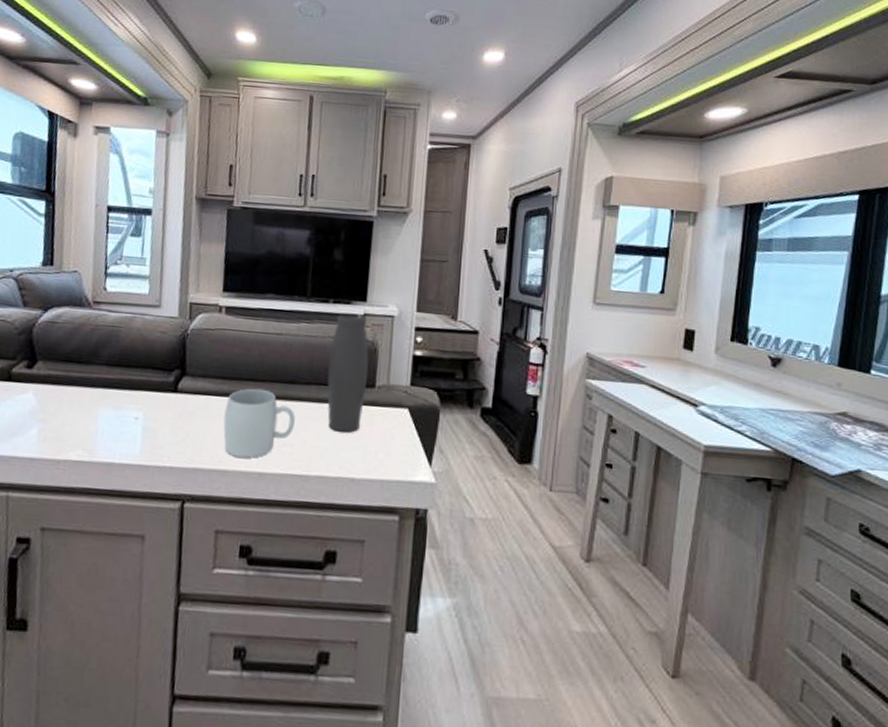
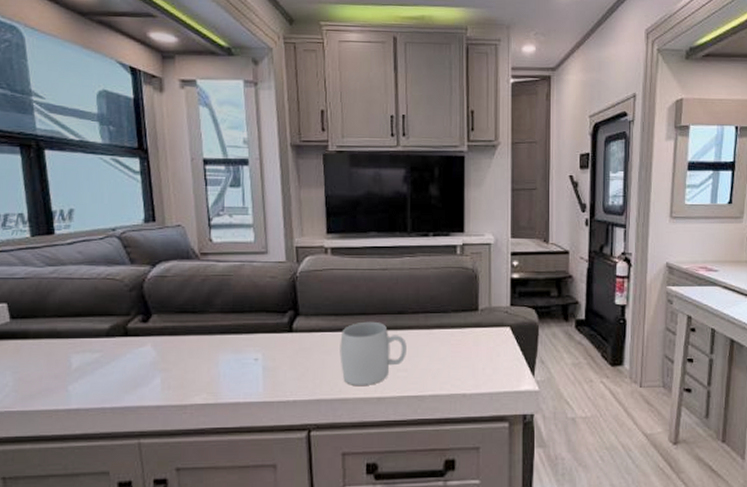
vase: present [327,314,369,433] -> none [433,246,471,353]

